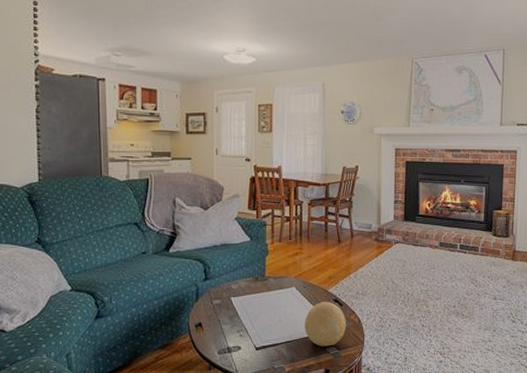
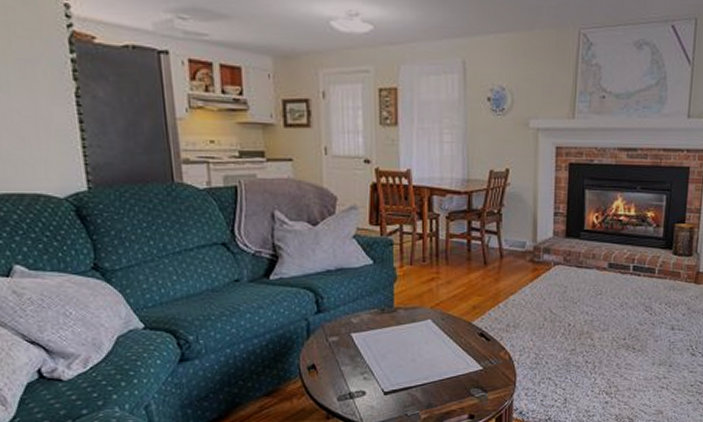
decorative ball: present [305,302,347,347] -> none [444,336,495,389]

